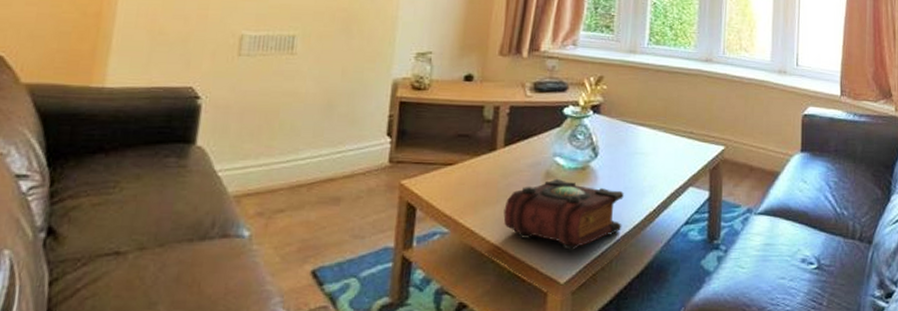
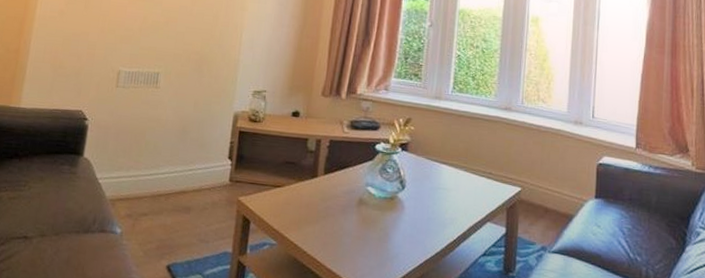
book: present [503,178,624,250] -> none [322,205,427,269]

